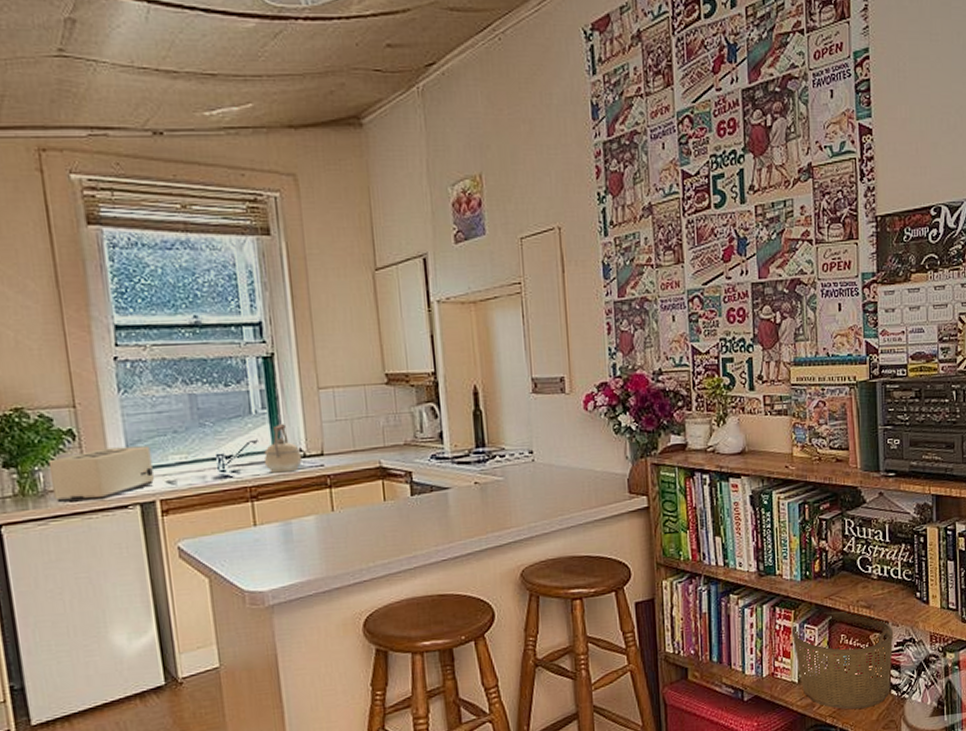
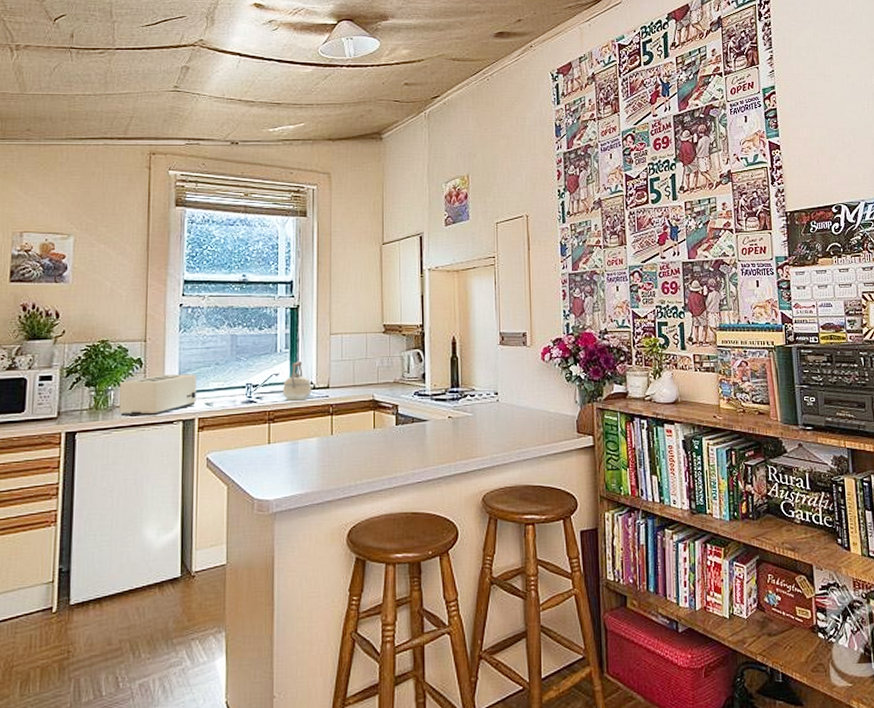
basket: present [791,611,894,710] -> none [721,551,819,649]

